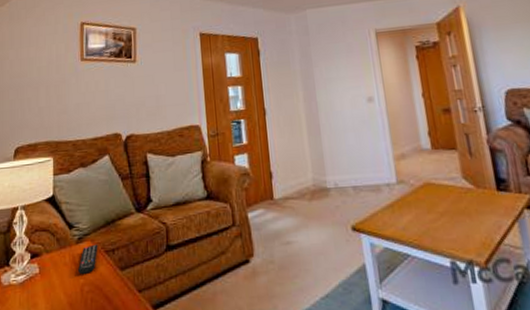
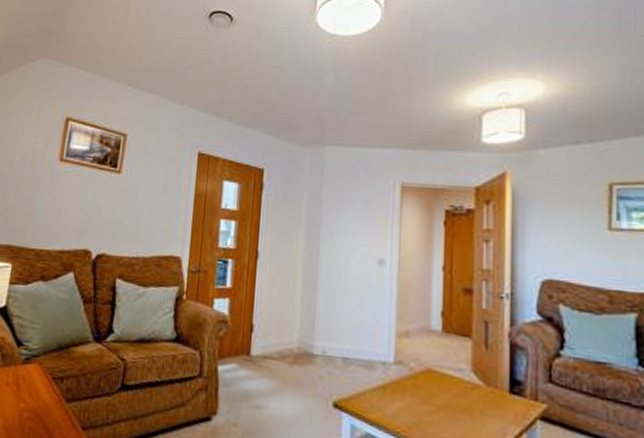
remote control: present [78,244,98,275] -> none [20,368,47,400]

